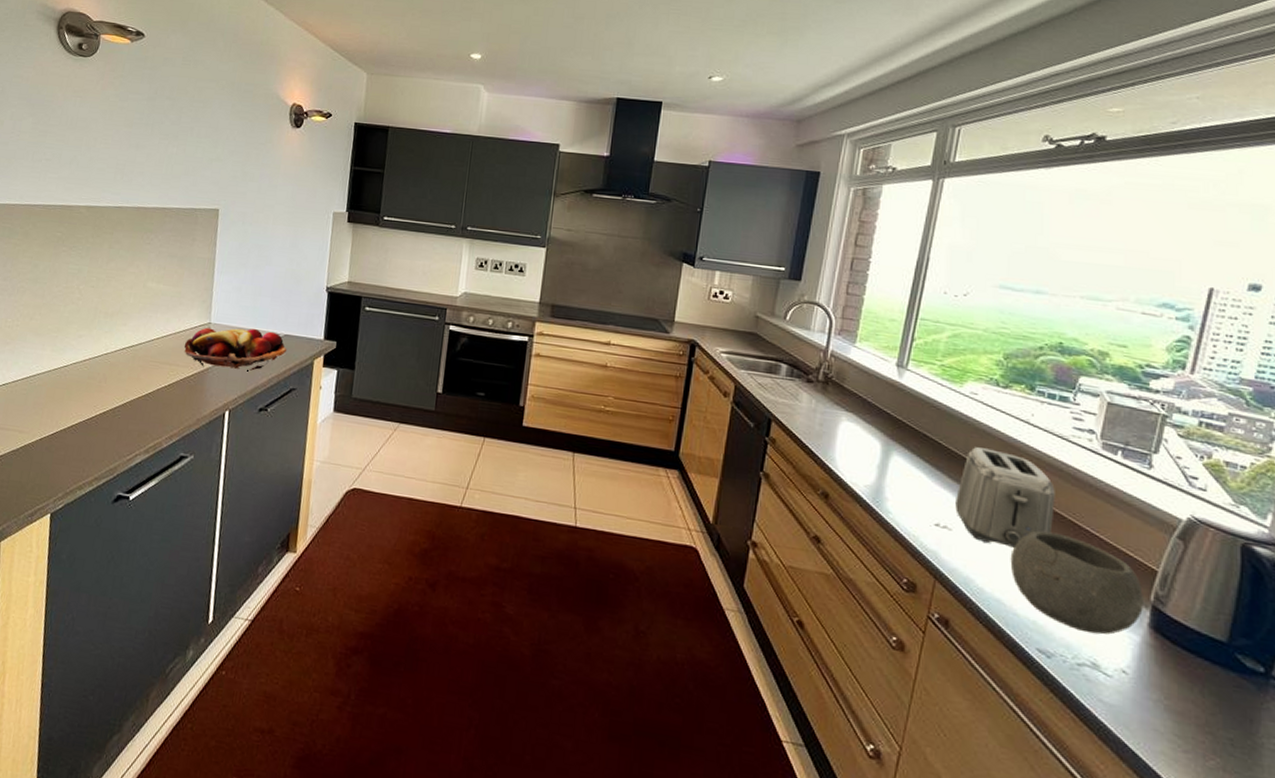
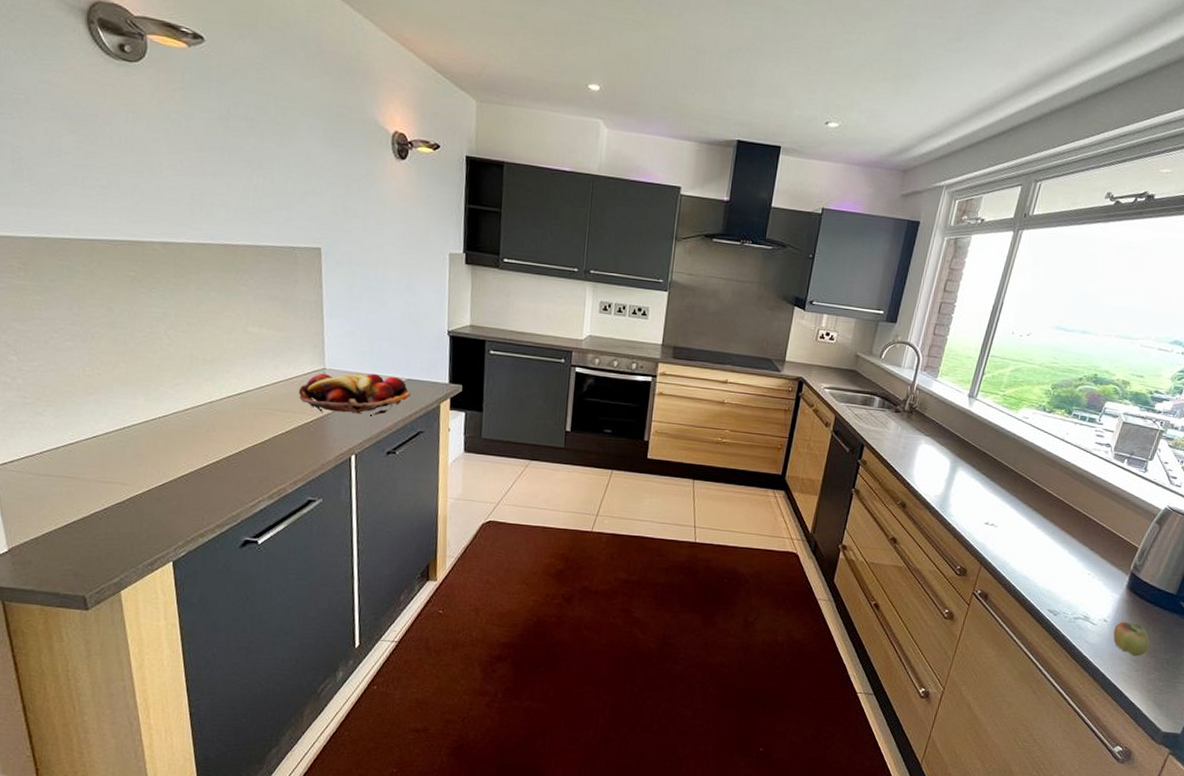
toaster: present [955,447,1055,548] -> none [1002,461,1076,537]
bowl: present [1010,530,1143,635] -> none [1037,523,1127,596]
apple: none [1140,675,1198,731] -> present [1113,621,1150,657]

